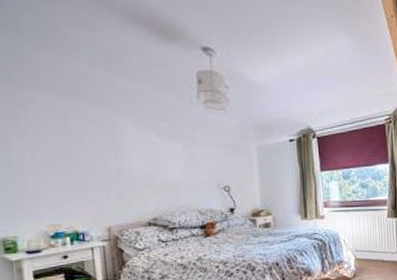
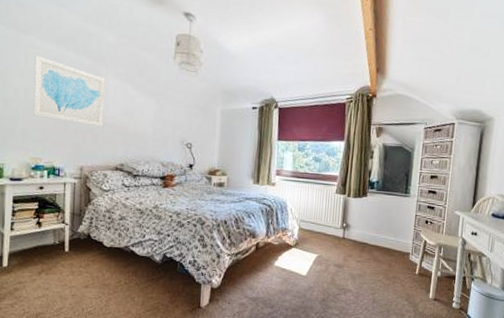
wall art: none [37,110,128,181] -> present [34,55,105,127]

